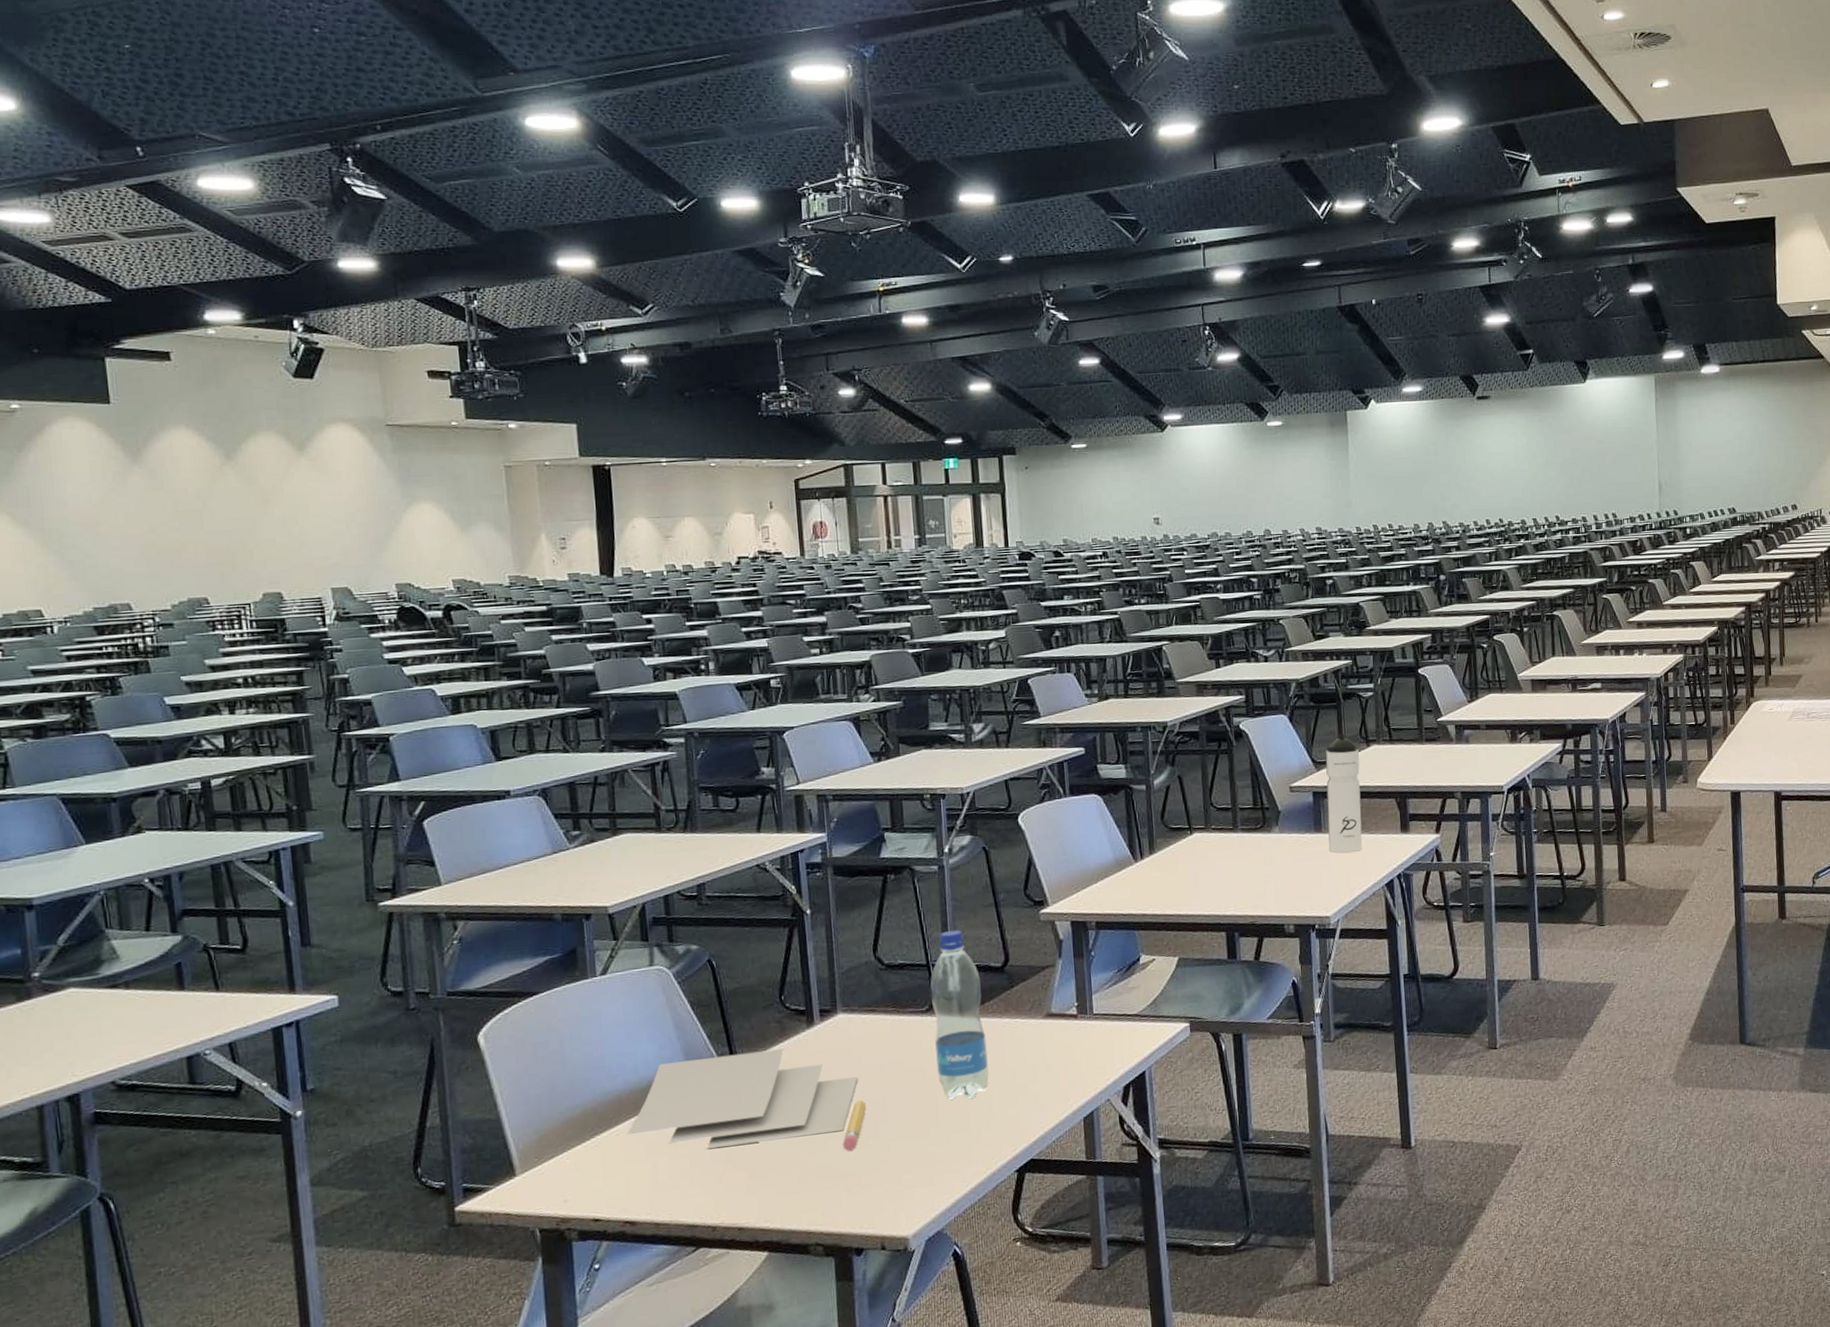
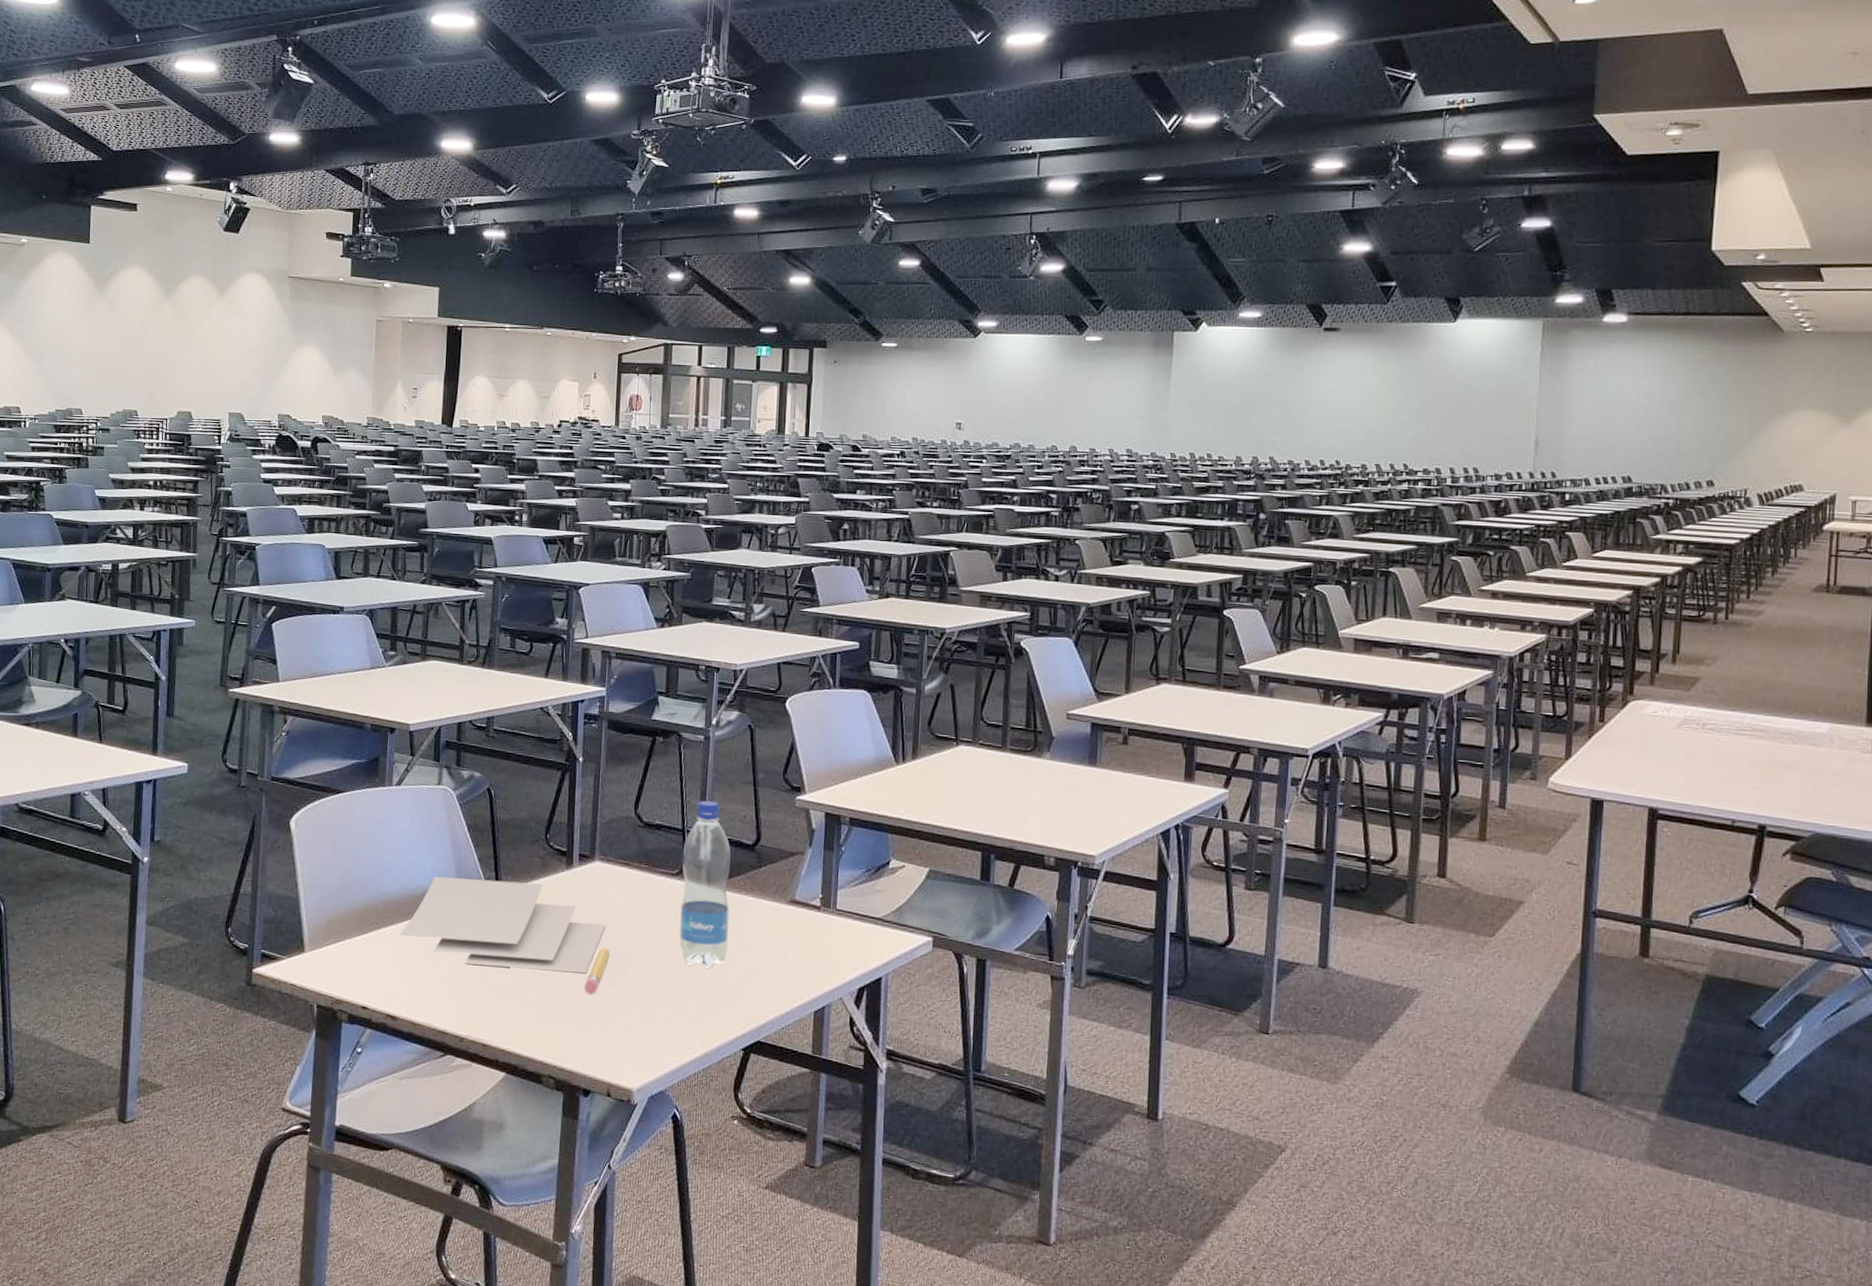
water bottle: present [1325,733,1363,854] -> none [1101,666,1147,794]

